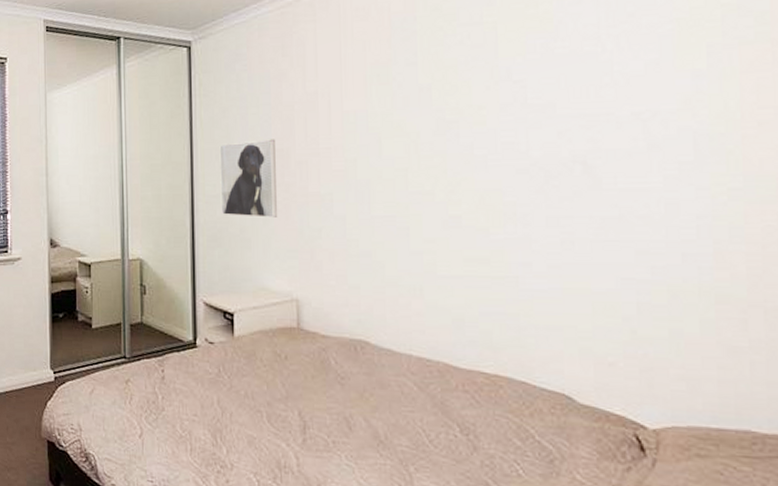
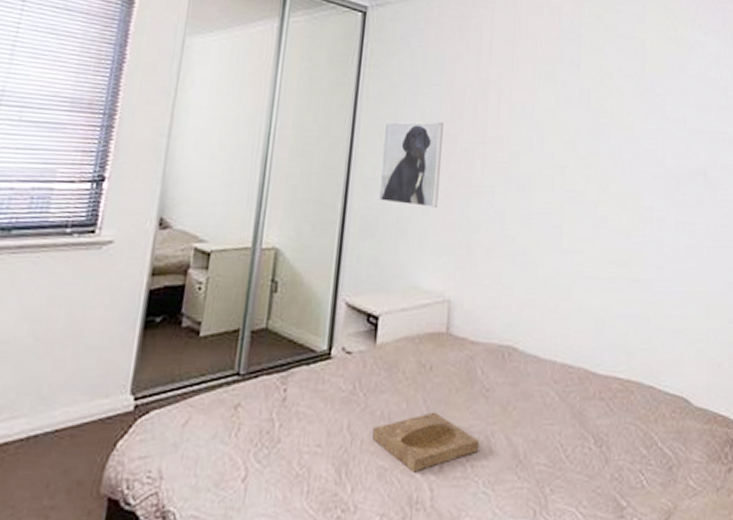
tray: none [240,394,339,443] -> present [372,412,480,473]

